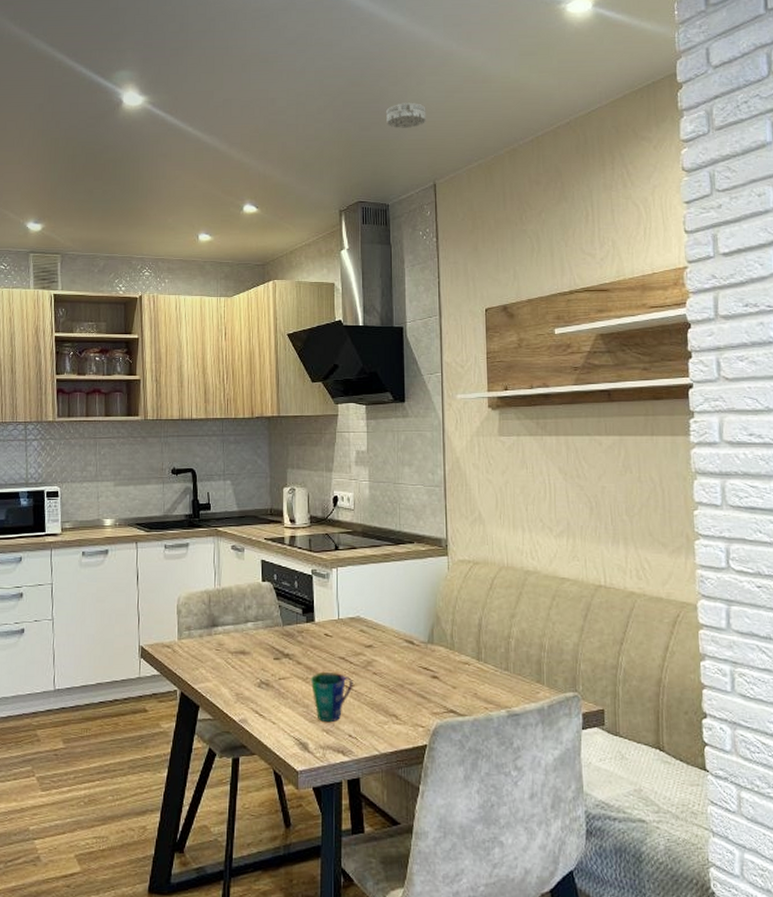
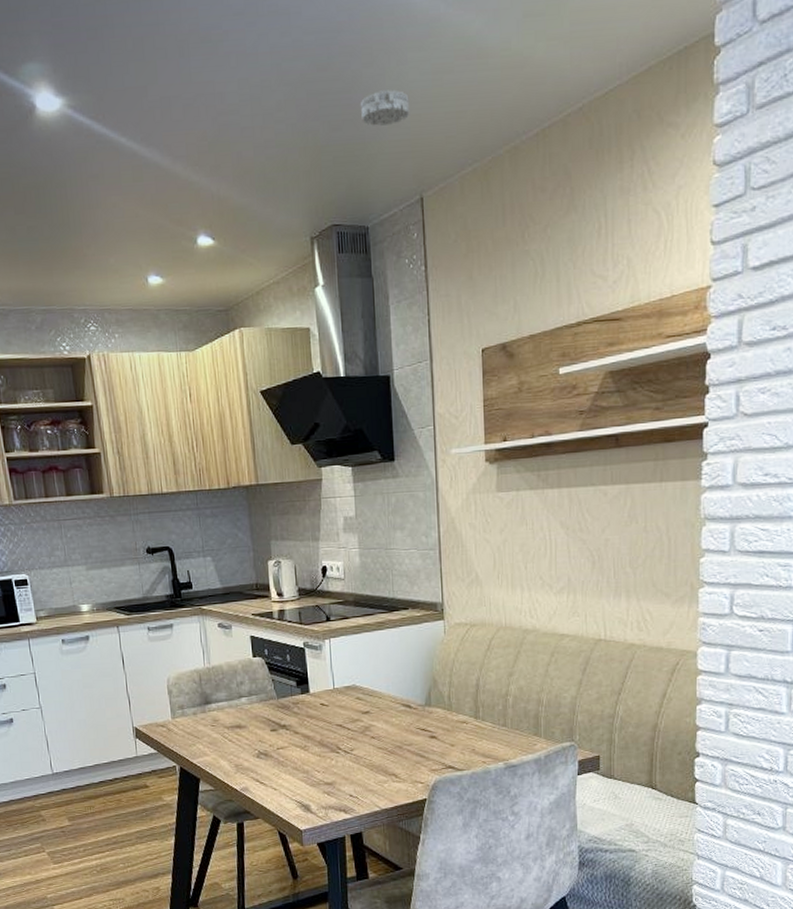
cup: present [310,671,354,723] -> none [308,738,352,786]

